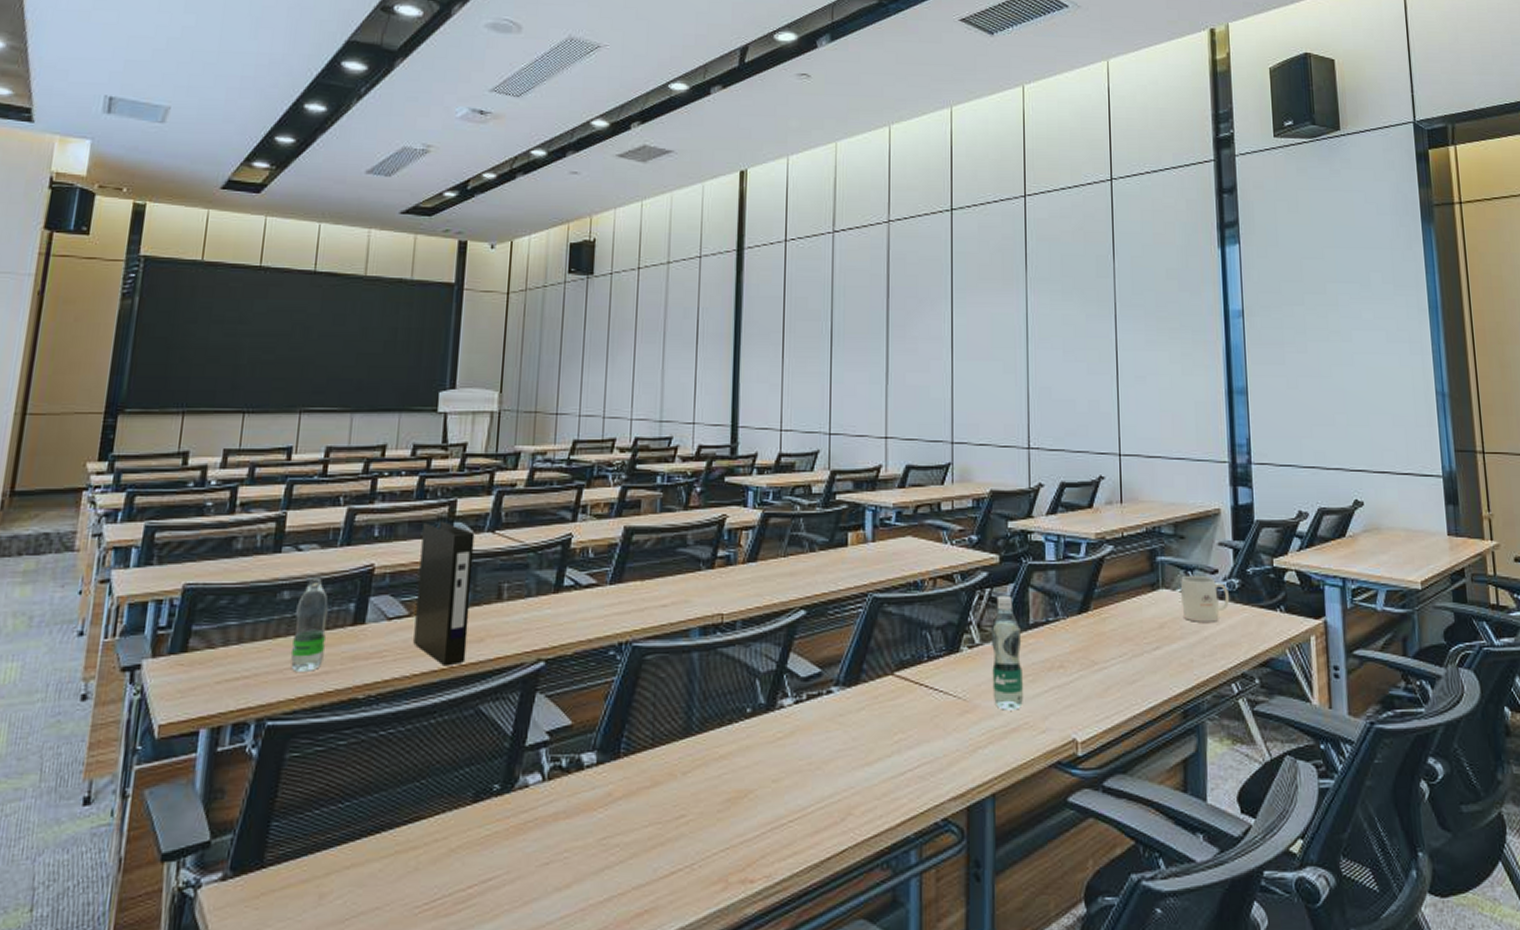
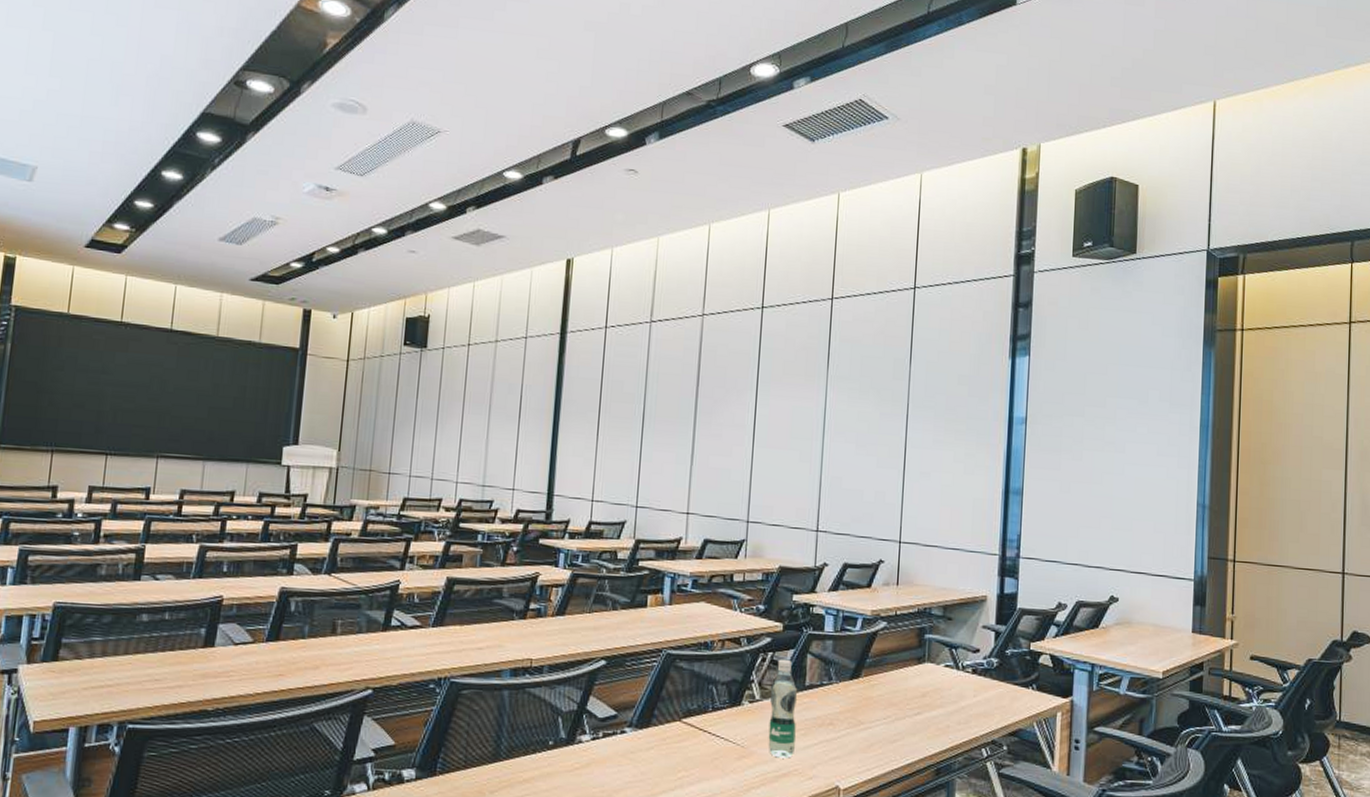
bottle: present [290,578,329,673] -> none [148,604,183,686]
binder: present [413,521,475,667] -> none [257,562,313,688]
mug: present [1180,575,1230,622] -> none [943,652,988,695]

